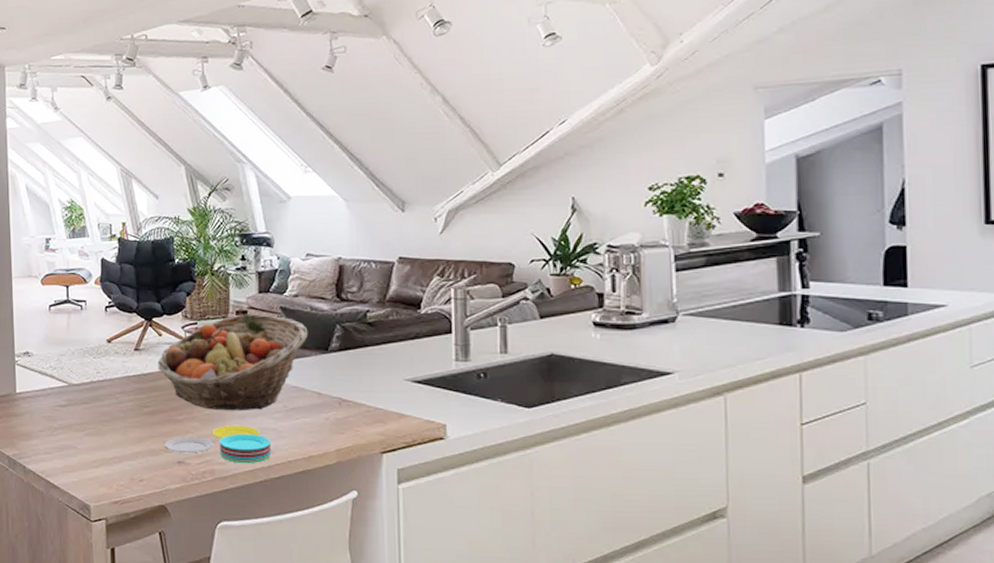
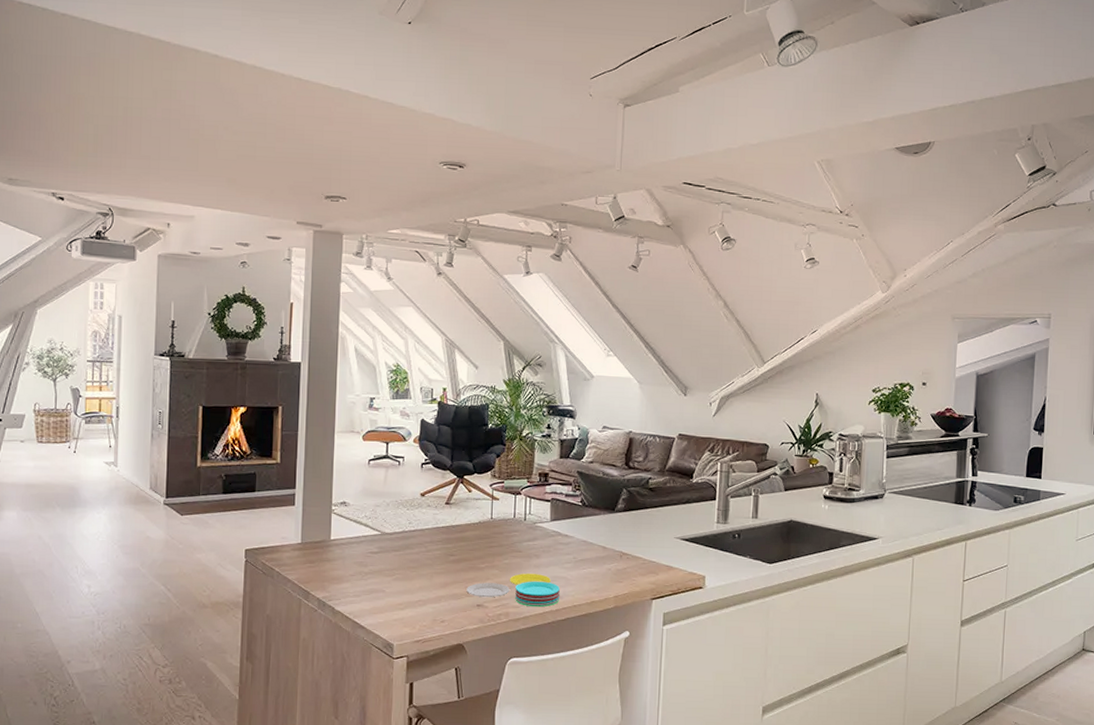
fruit basket: present [158,314,308,410] -> none [465,476,599,561]

